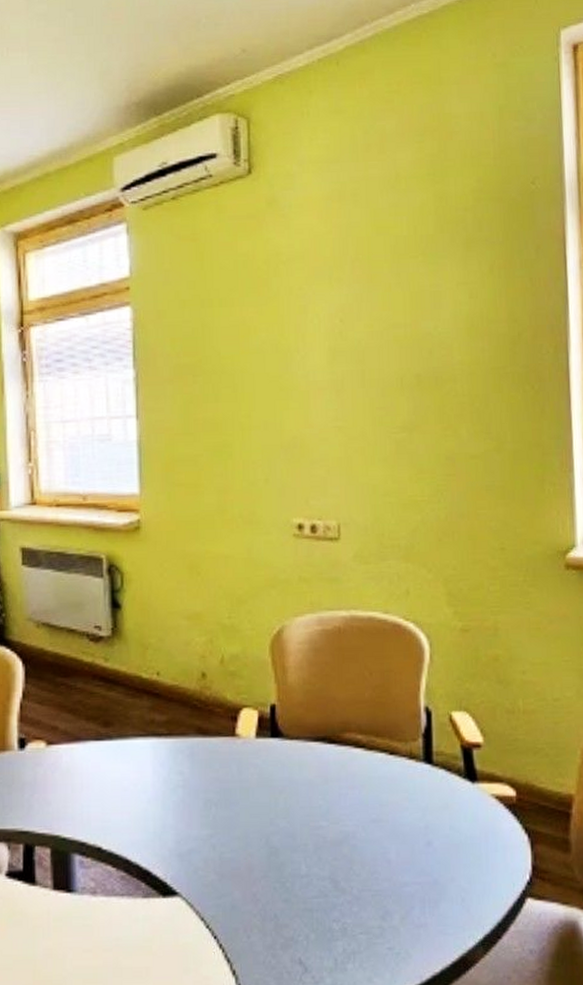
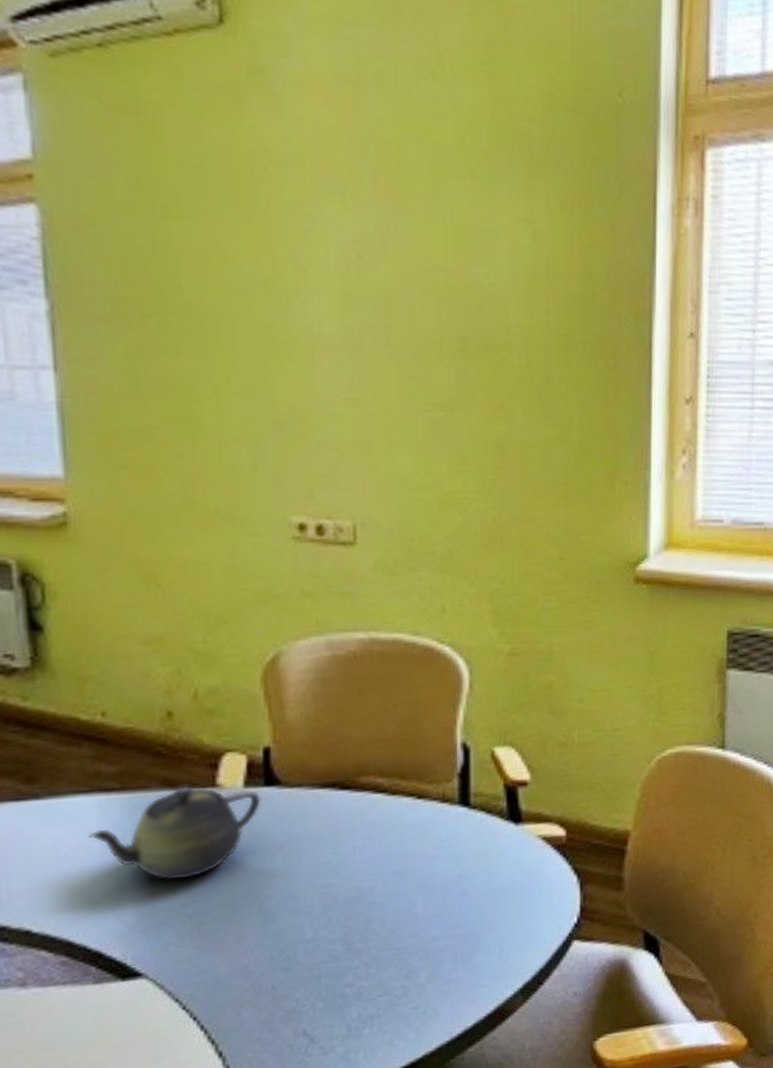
teapot: none [144,734,268,814] -> present [88,786,261,881]

